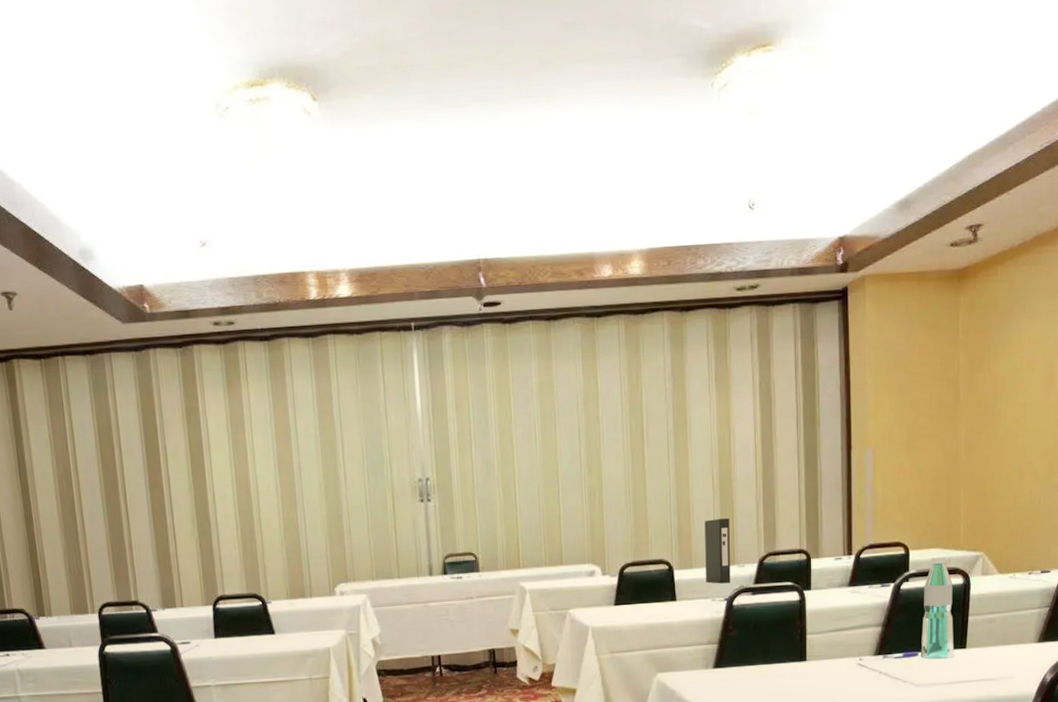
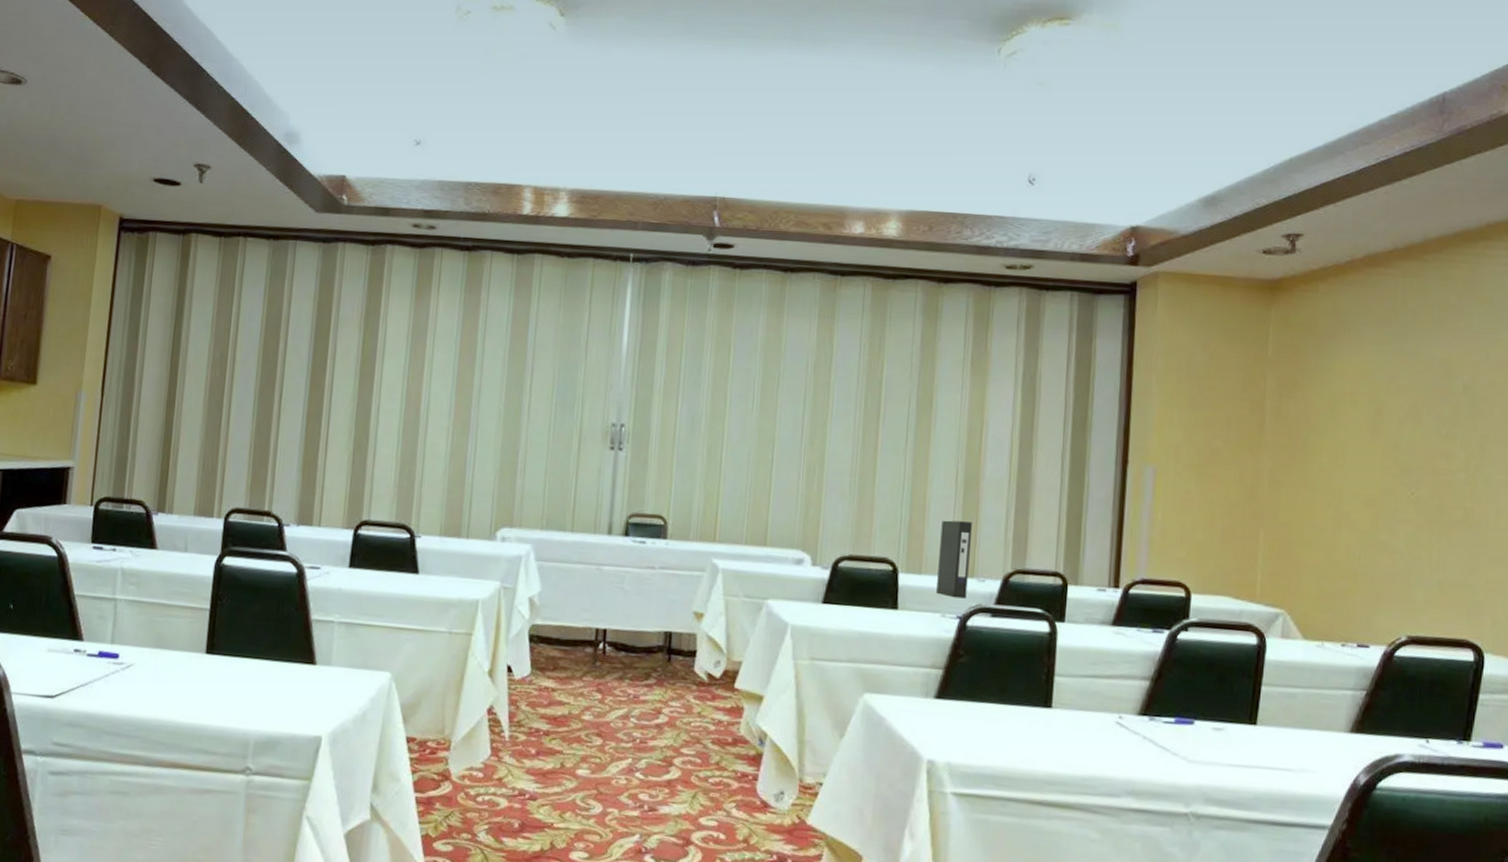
water bottle: present [920,557,955,660] -> none [1197,607,1244,735]

